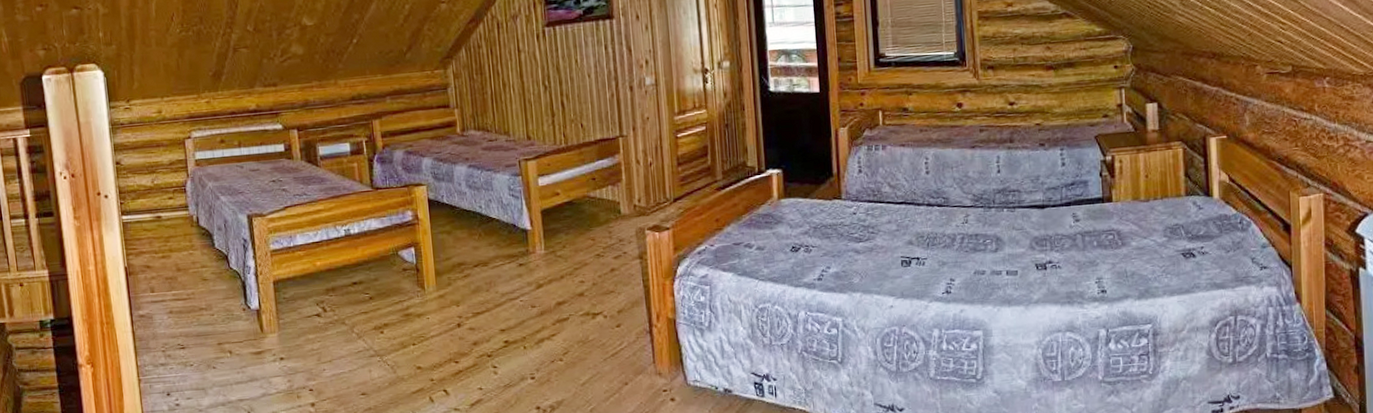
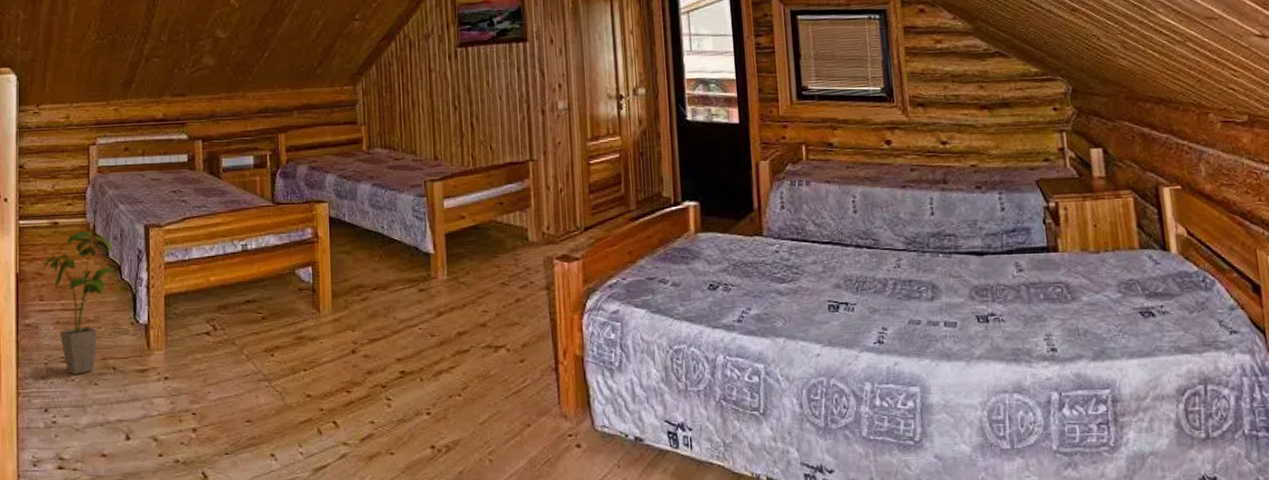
house plant: none [150,223,226,360] -> present [42,231,118,375]

